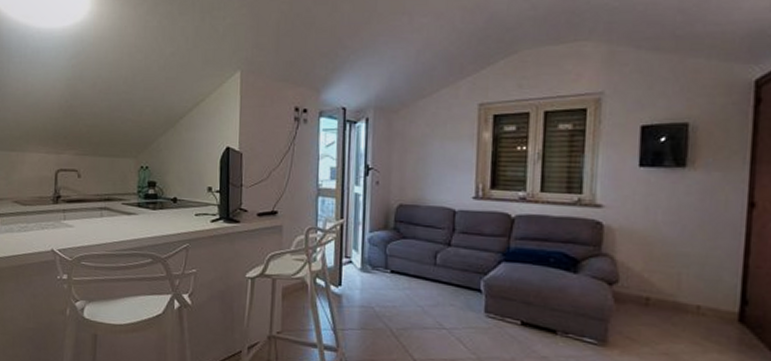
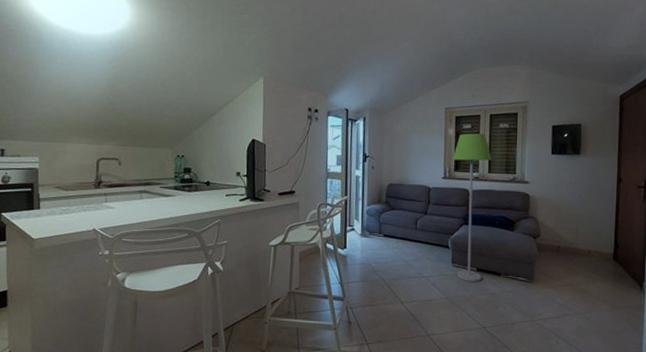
floor lamp: none [487,137,547,340] -> present [452,133,492,282]

